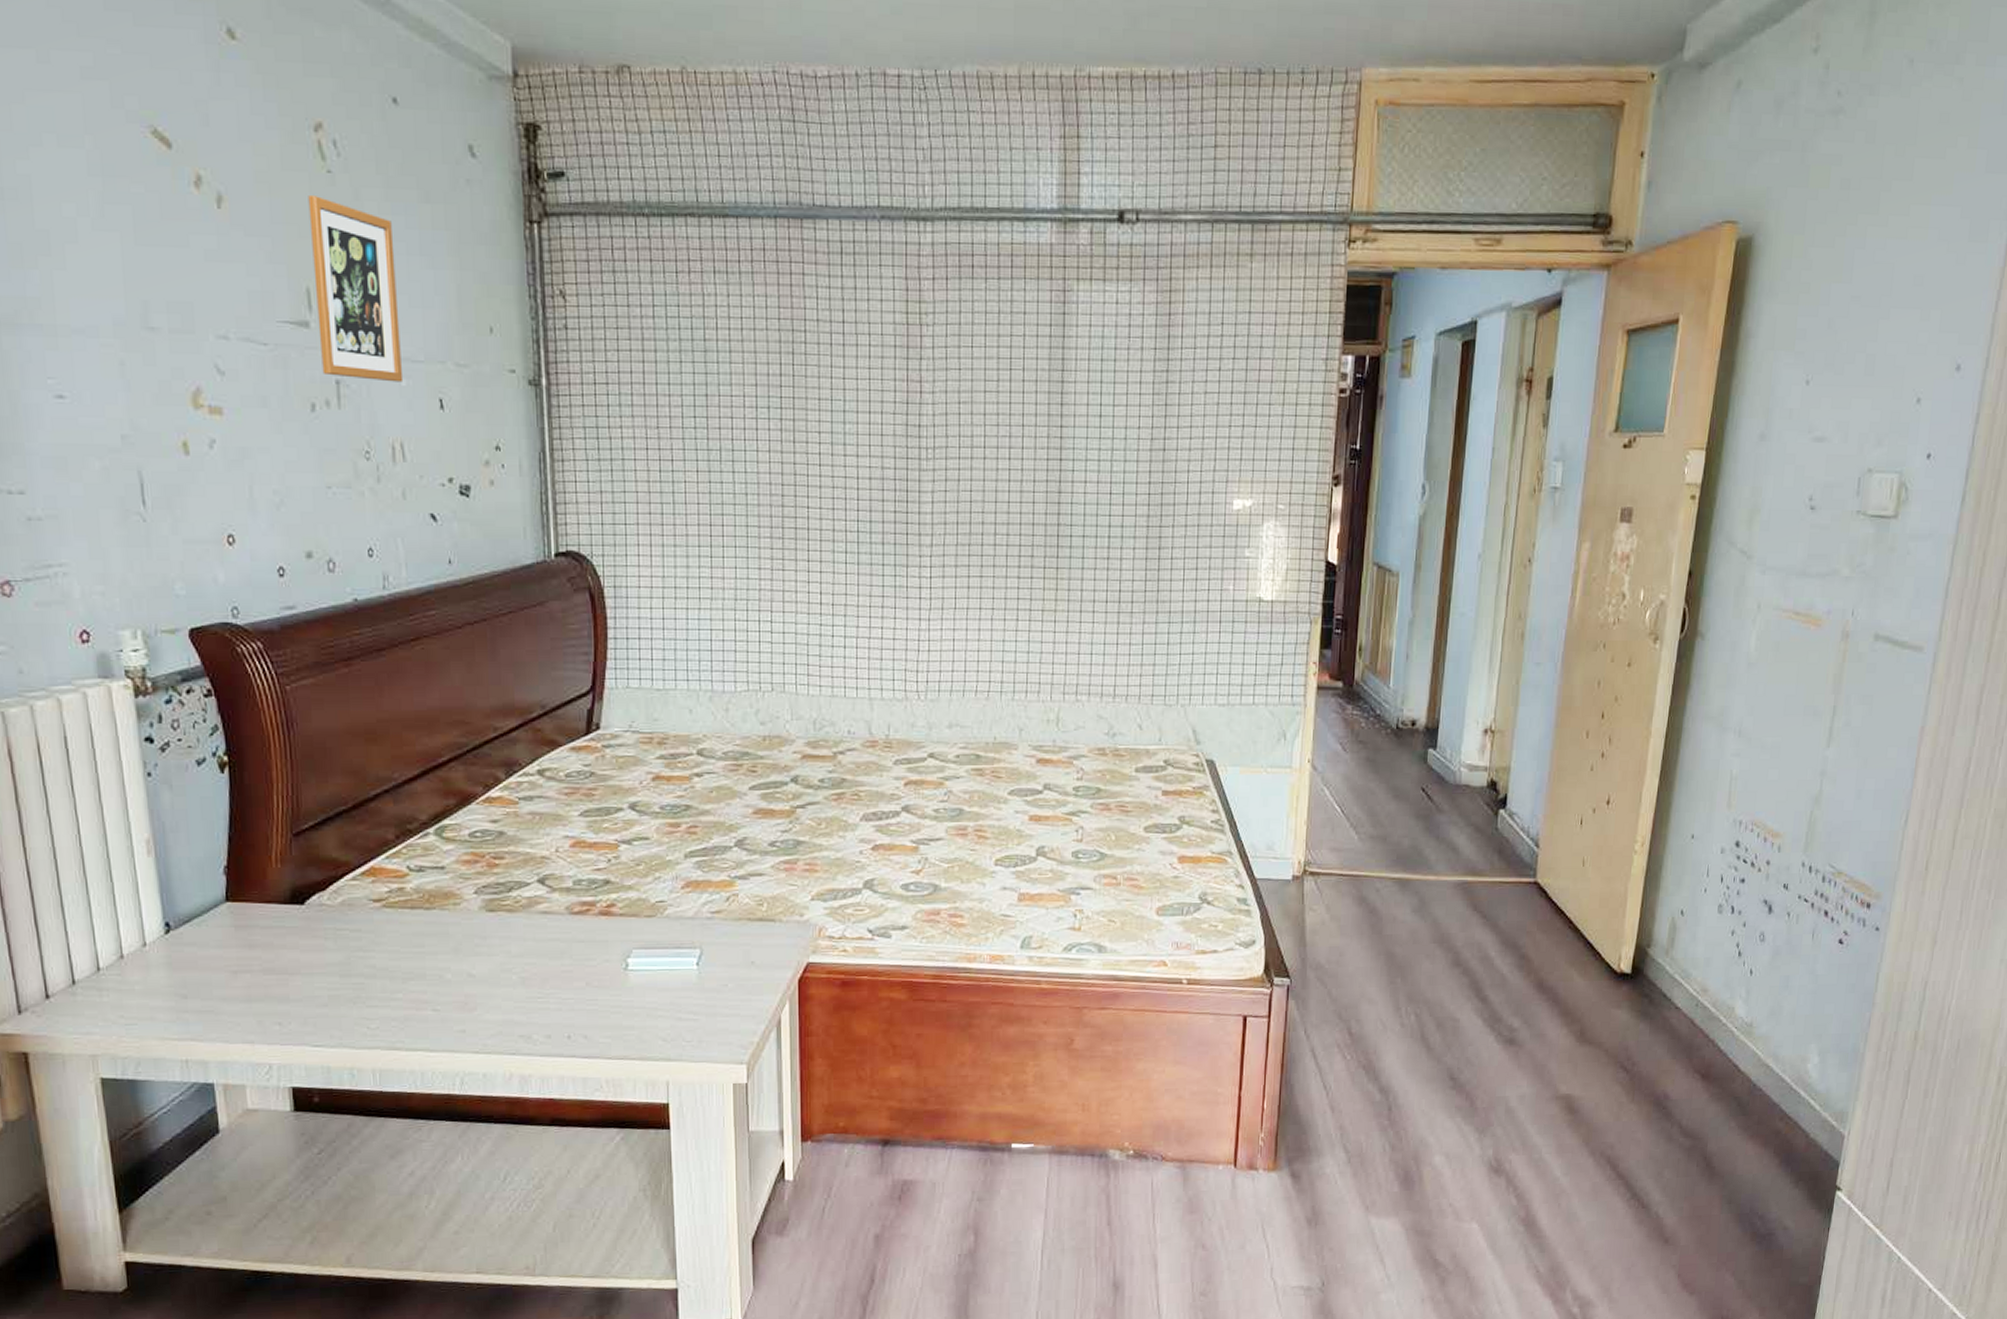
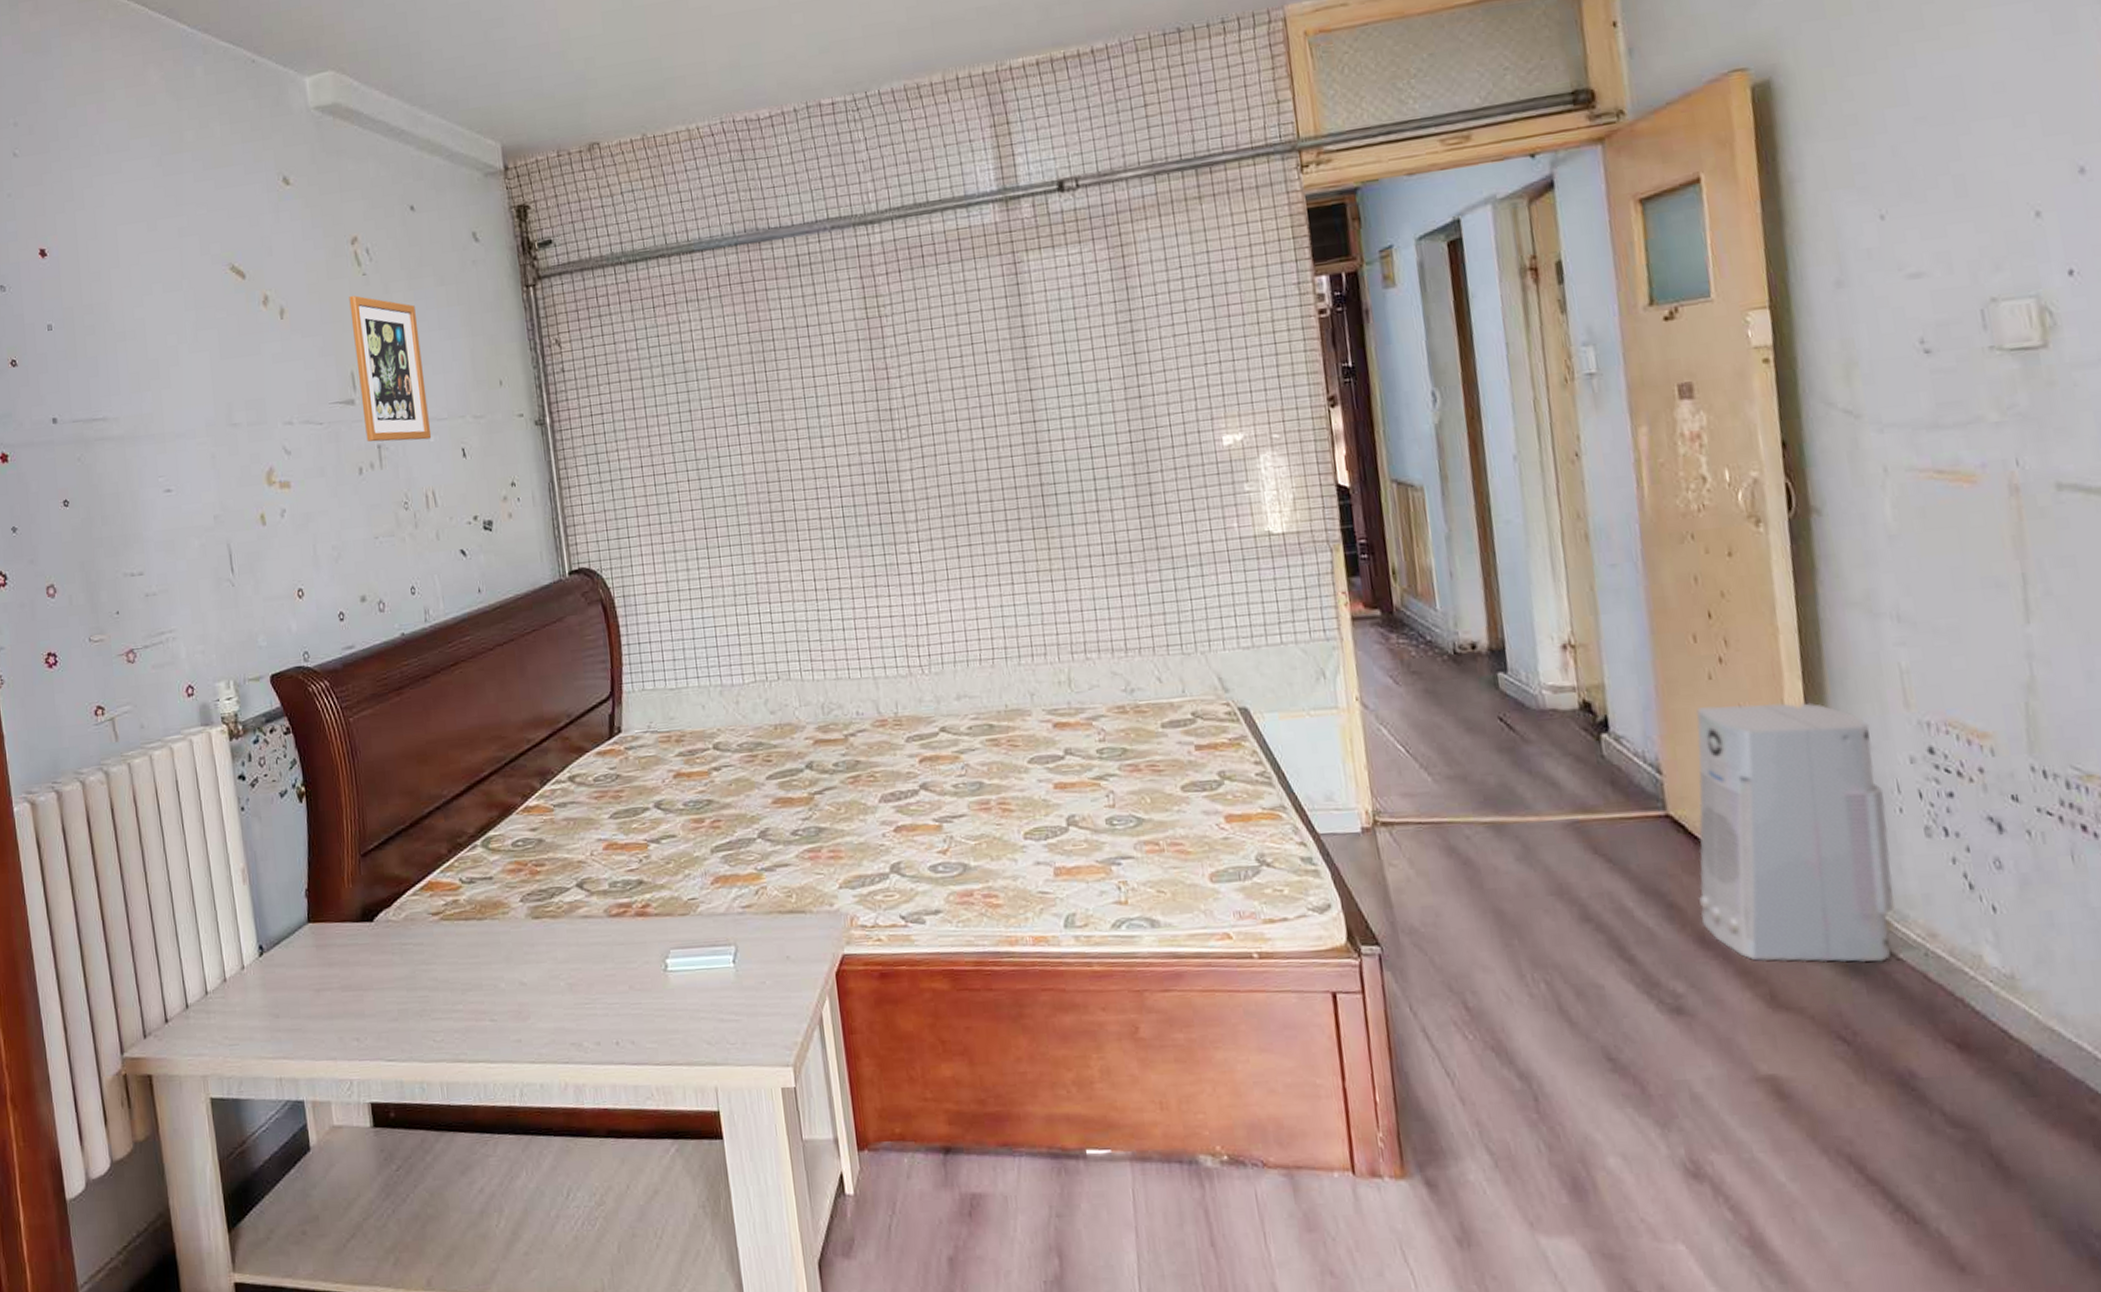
air purifier: none [1543,794,1699,1009] -> present [1695,702,1895,963]

